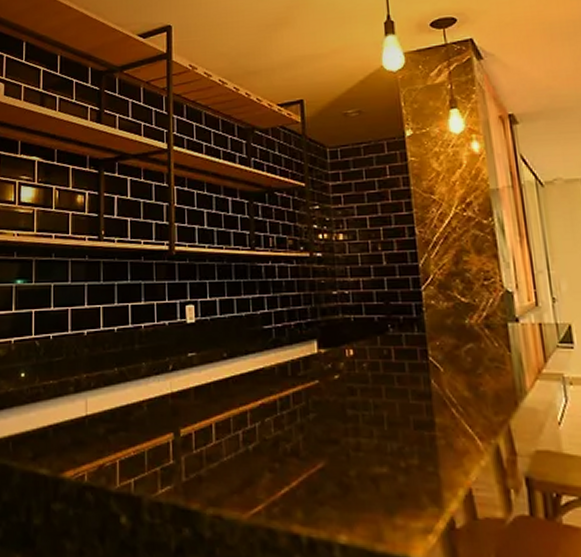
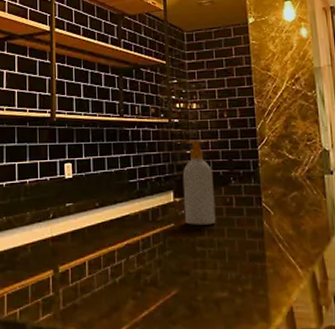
soap bottle: none [328,279,371,383] -> present [182,140,216,225]

